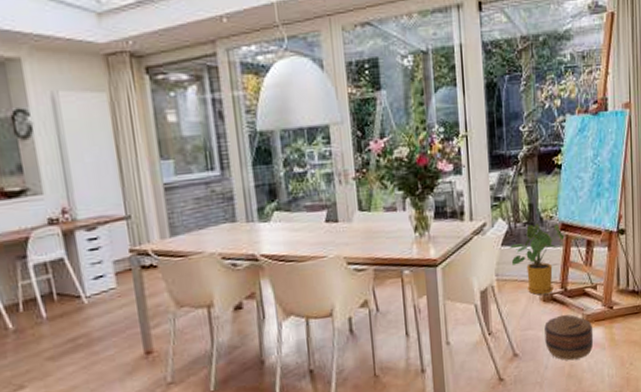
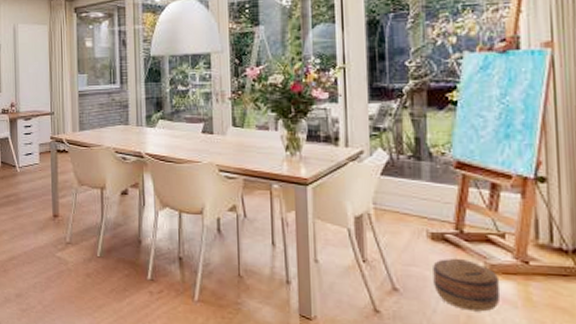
house plant: present [509,223,565,295] -> none [389,158,461,233]

